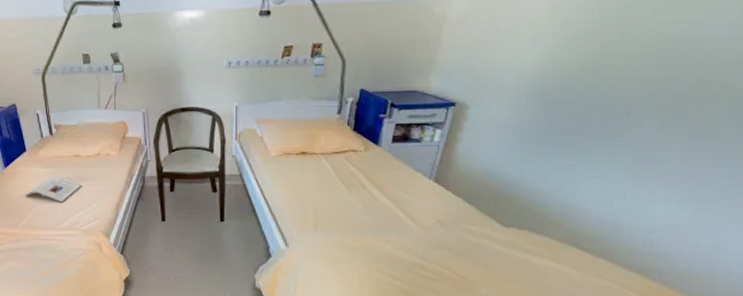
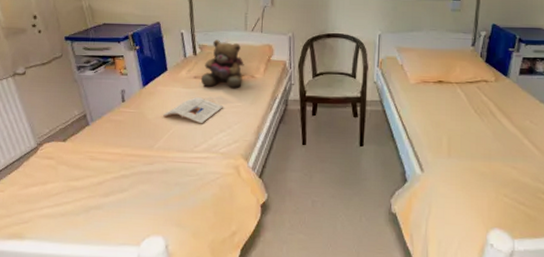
teddy bear: none [58,119,100,167] -> present [200,39,244,89]

